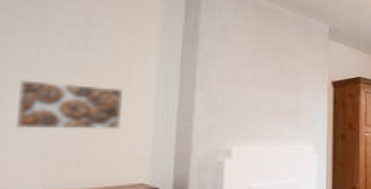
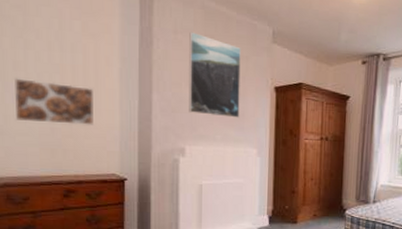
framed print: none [237,29,296,114] -> present [189,32,241,118]

